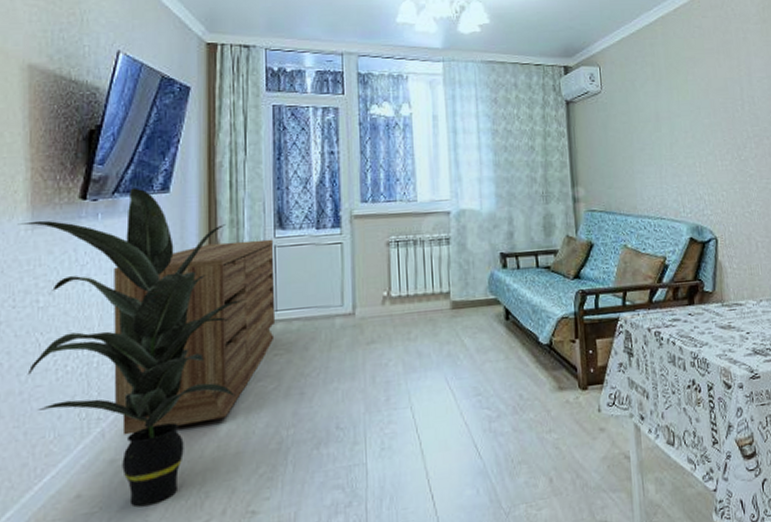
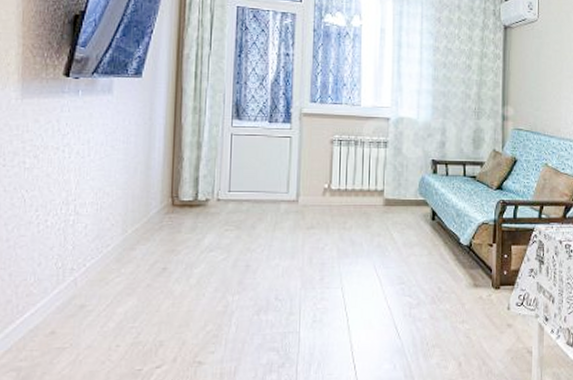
indoor plant: present [17,188,248,507] -> none [9,70,205,347]
sideboard: present [114,239,276,435] -> none [86,126,230,286]

